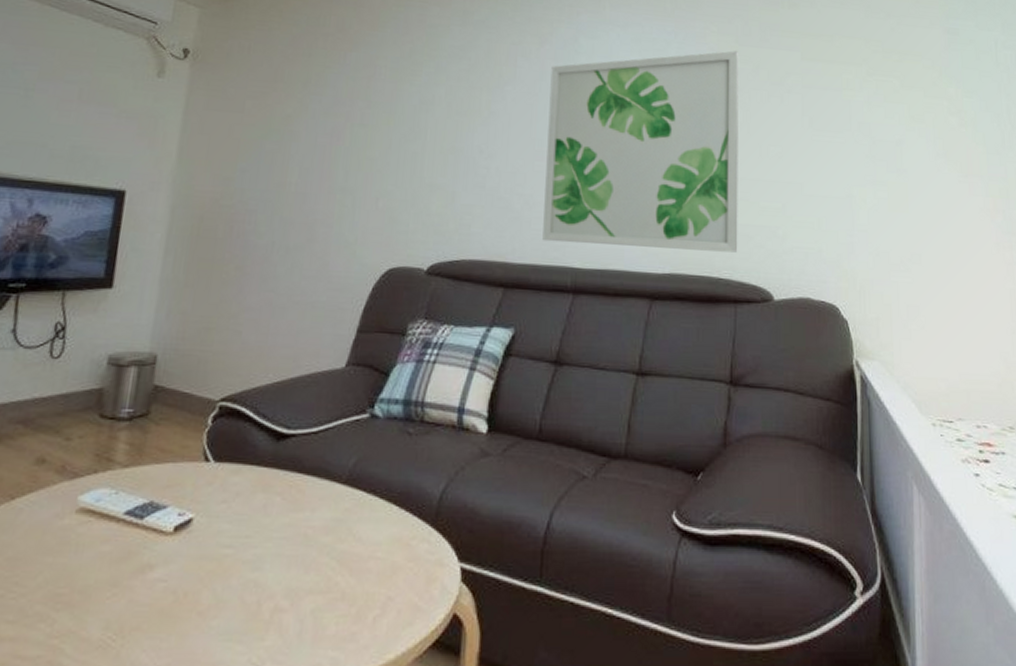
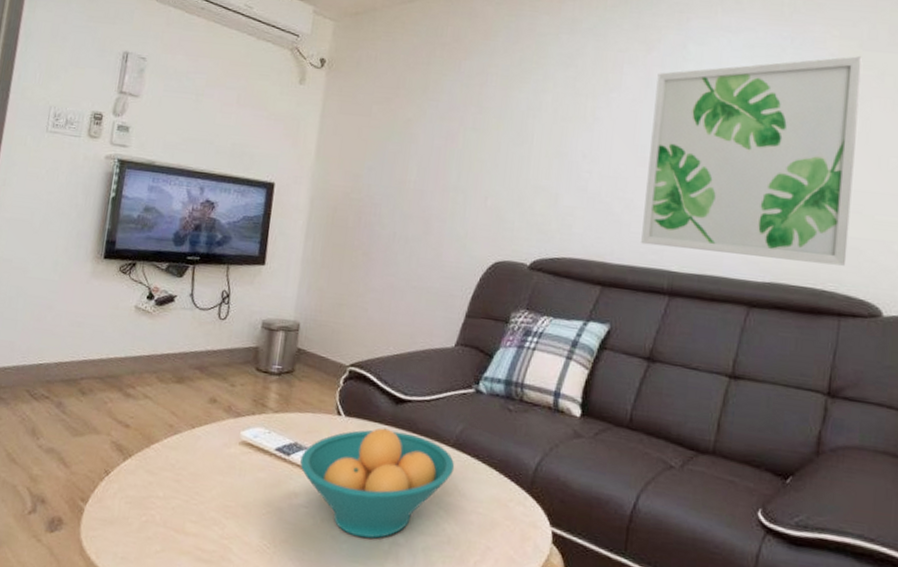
fruit bowl: none [157,471,348,609] -> present [300,428,455,539]

